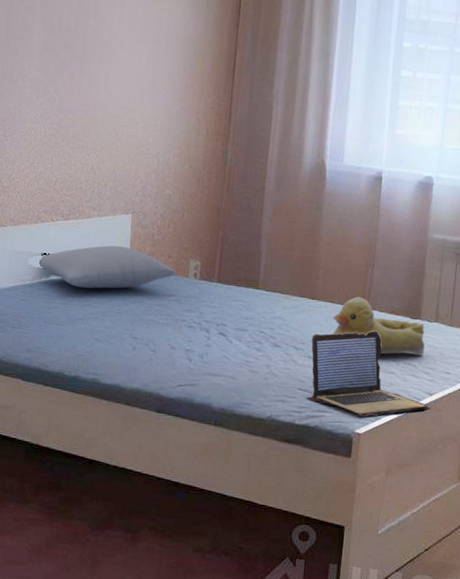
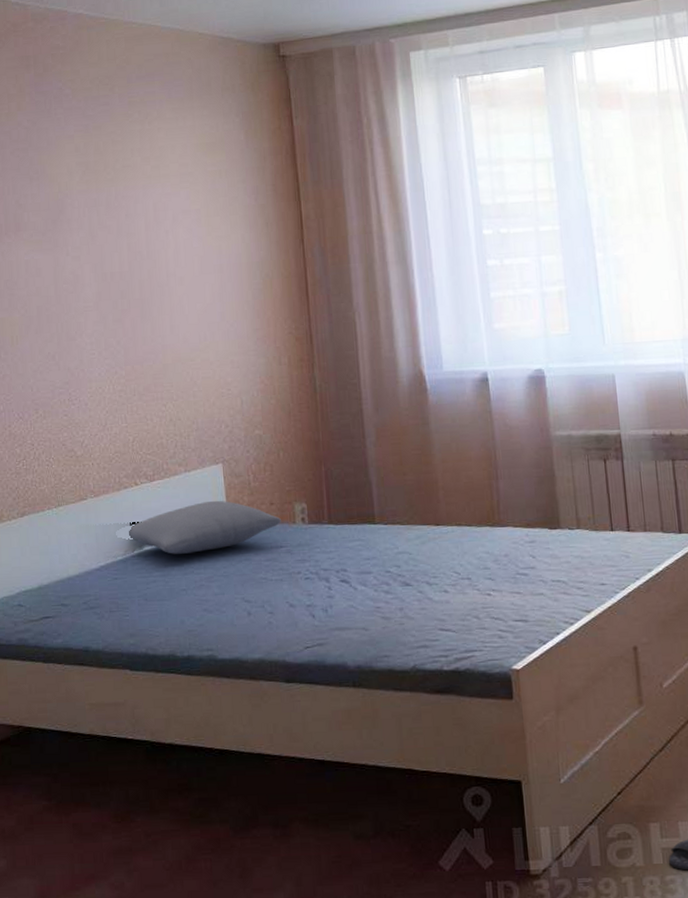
laptop: present [306,330,431,417] -> none [444,549,592,650]
rubber duck: present [333,296,425,356] -> none [463,514,572,574]

